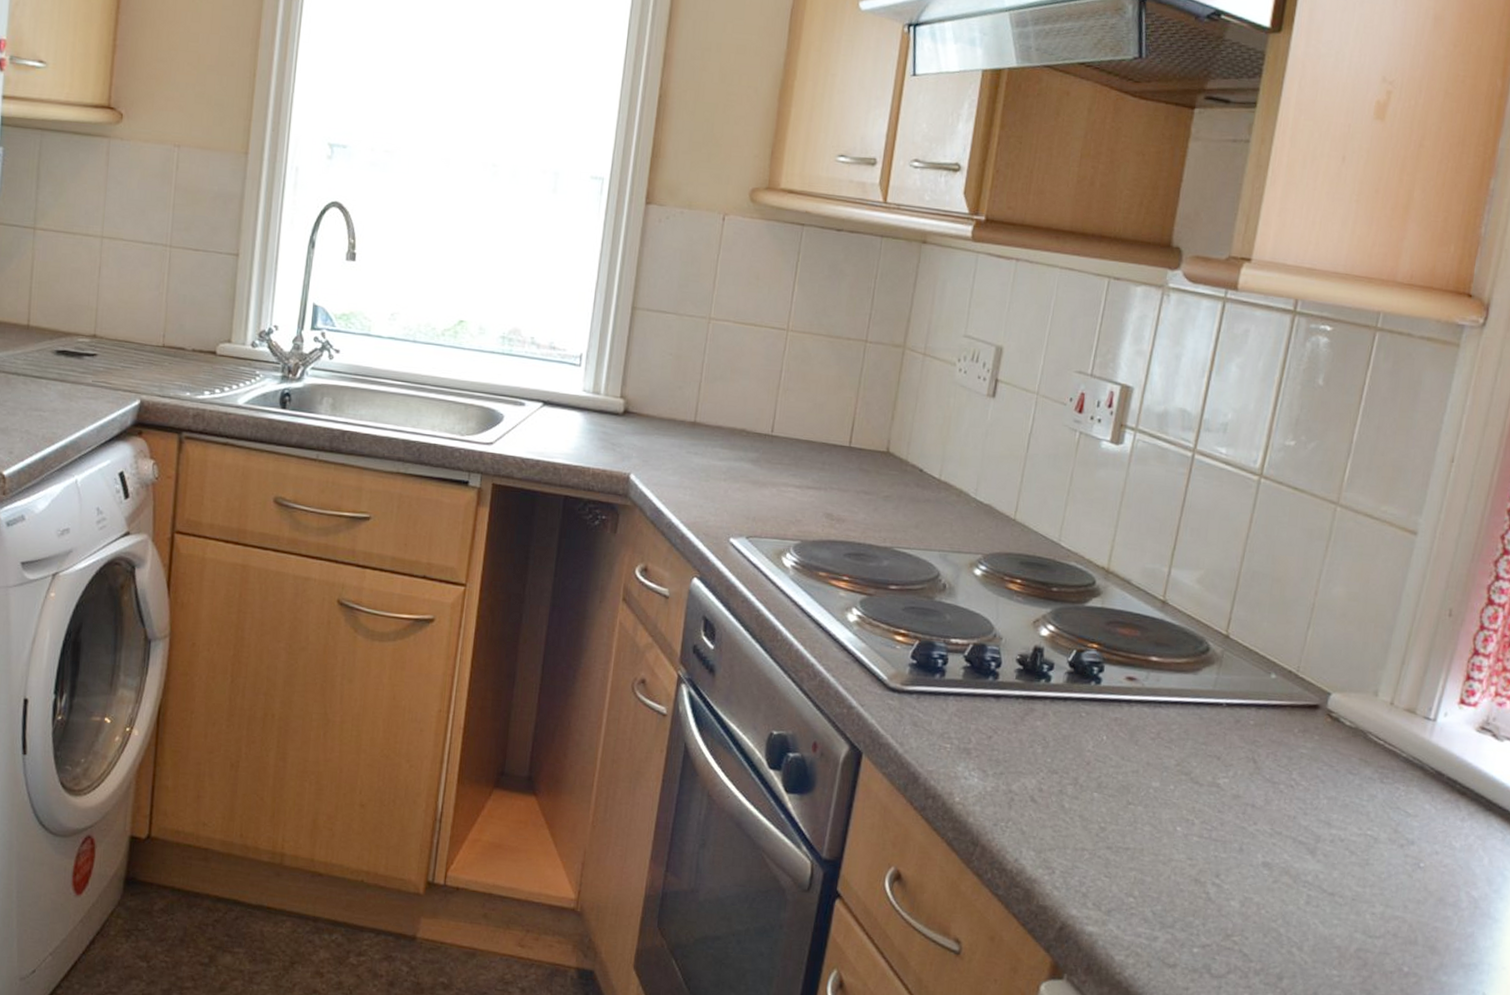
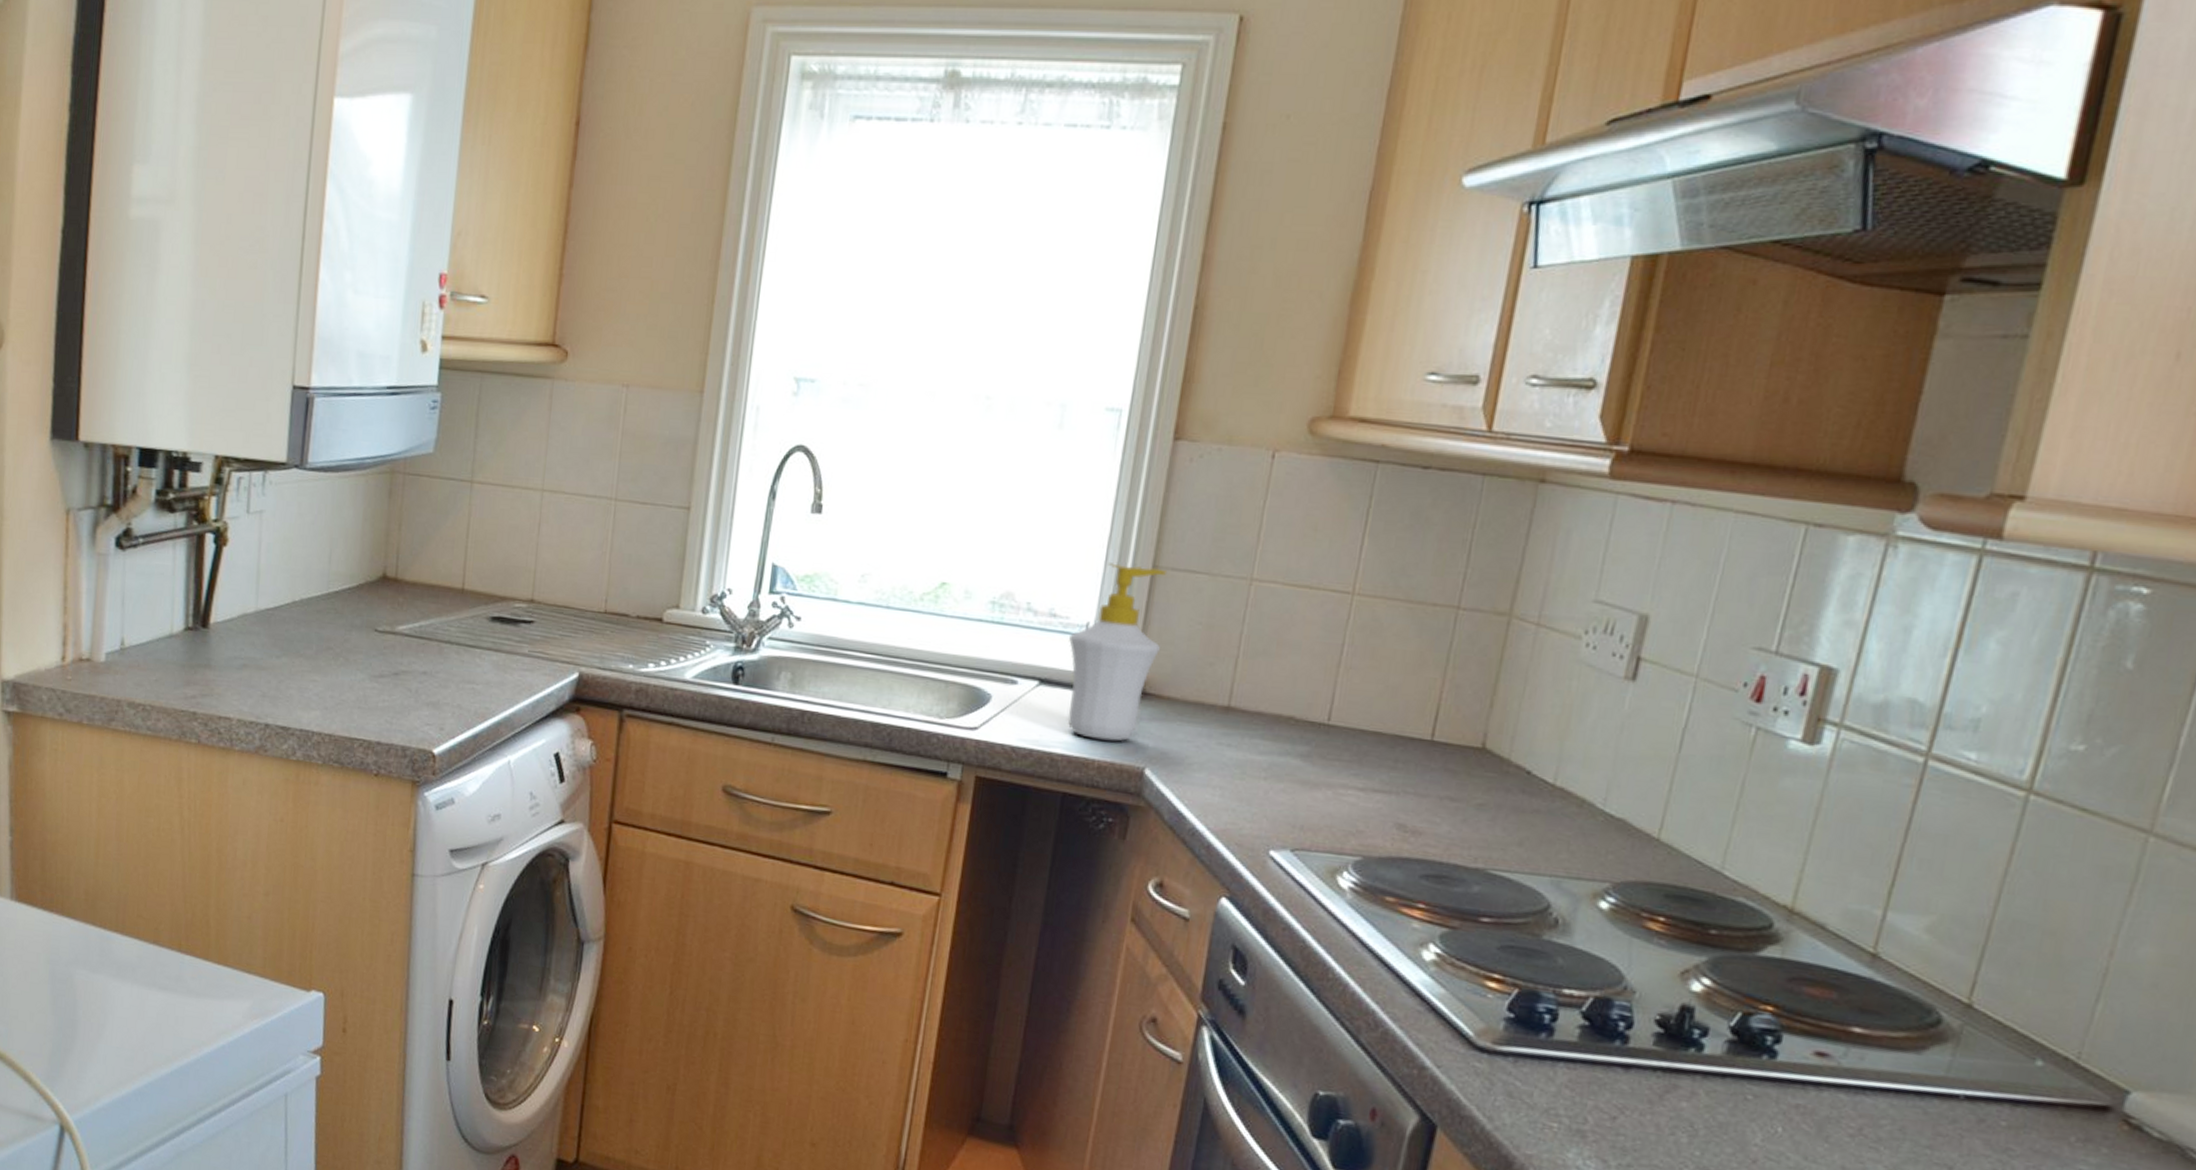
soap bottle: none [566,304,644,452] -> present [1067,563,1168,742]

